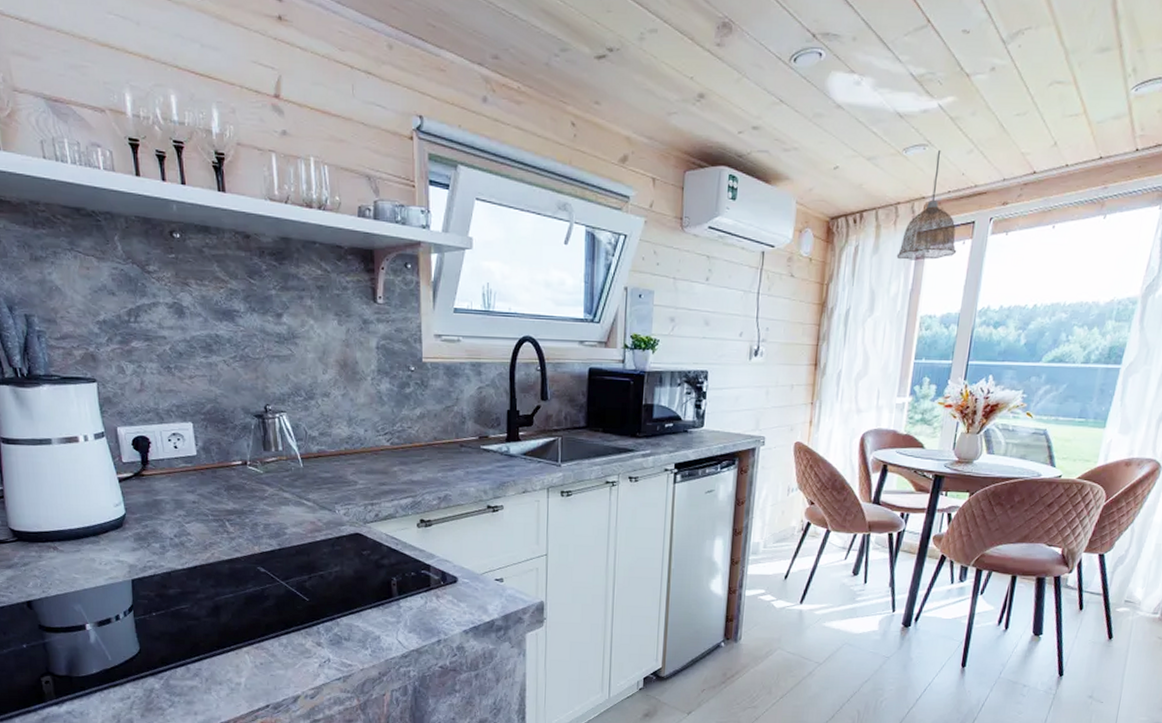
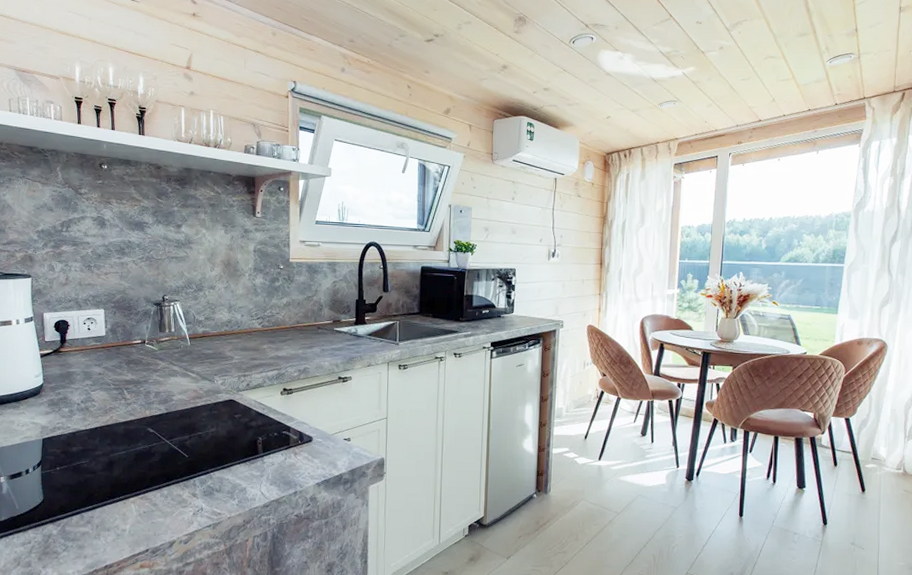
pendant lamp: present [896,150,957,261] -> none [659,105,706,185]

